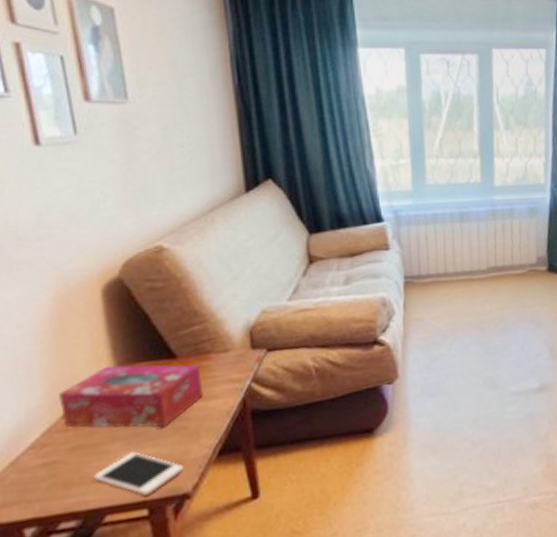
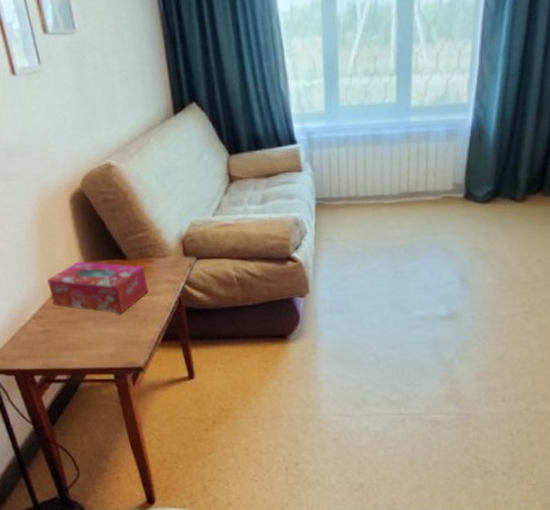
cell phone: present [94,452,185,497] -> none [76,330,138,365]

